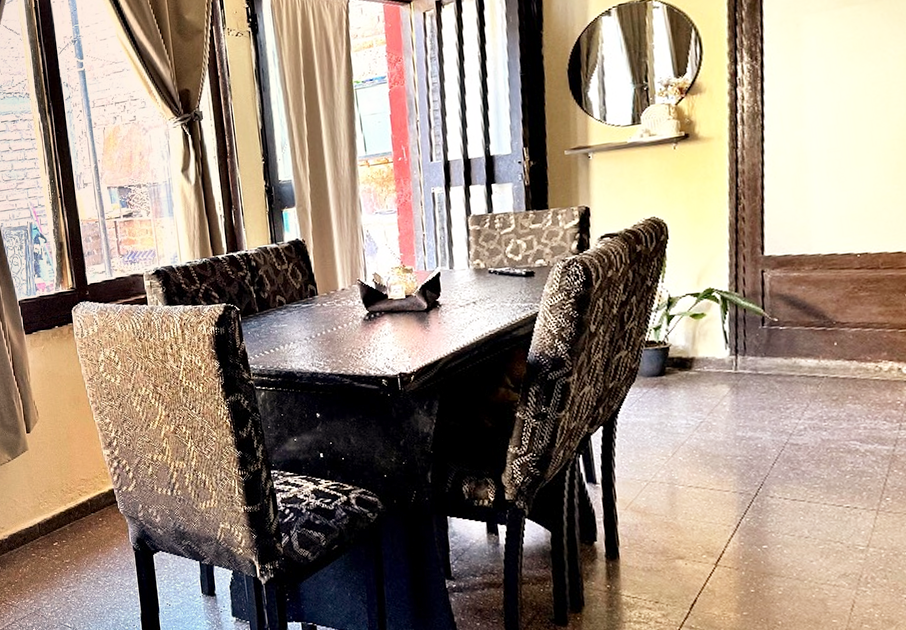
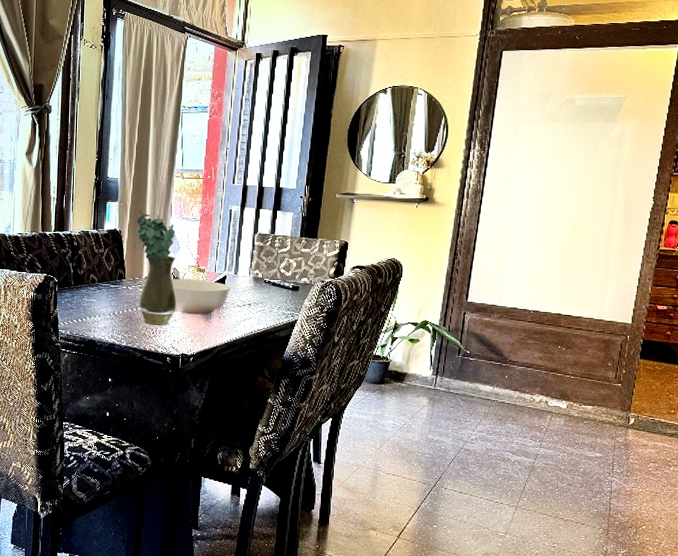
vase: none [321,212,384,344] -> present [135,210,176,325]
bowl: none [374,281,448,325] -> present [172,279,230,315]

